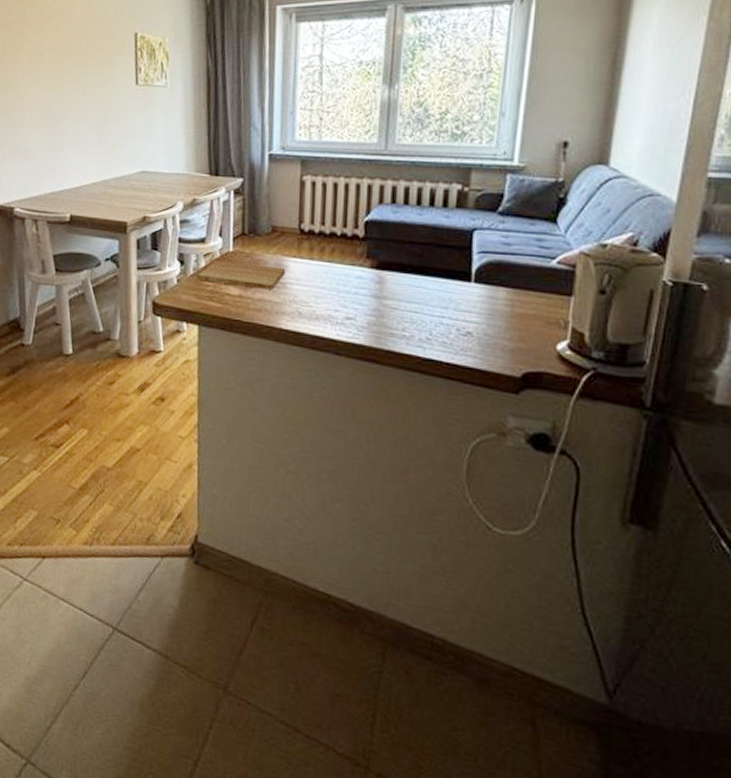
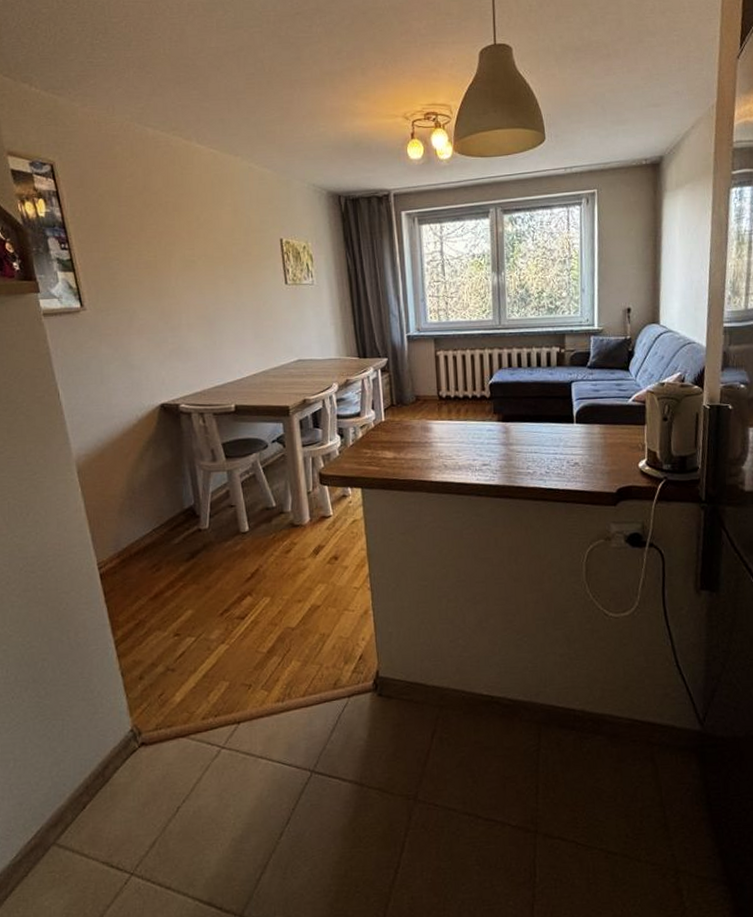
cutting board: present [198,260,286,290] -> none [357,429,431,450]

